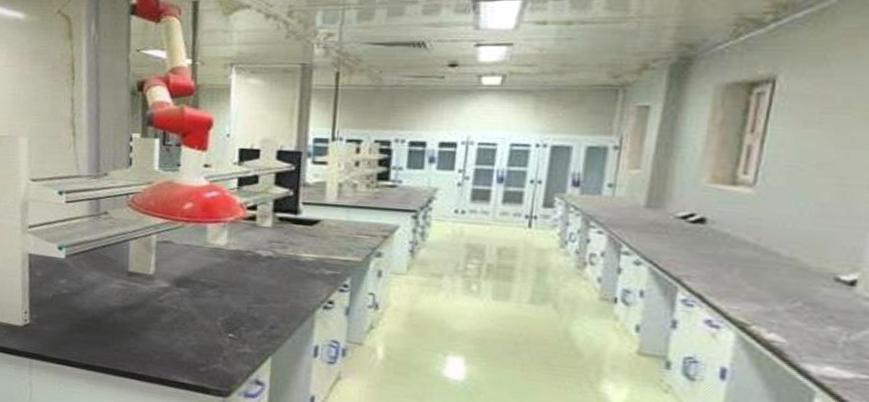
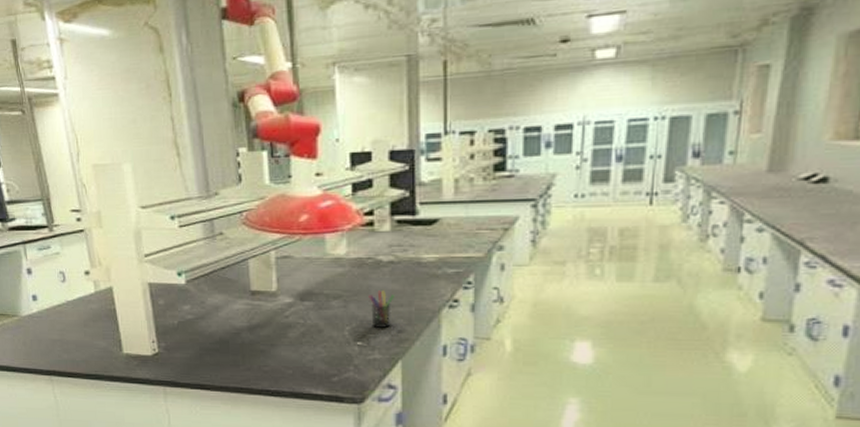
pen holder: none [244,284,270,322] -> present [369,291,394,328]

